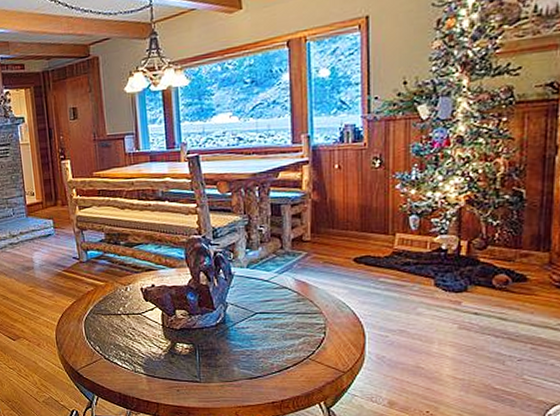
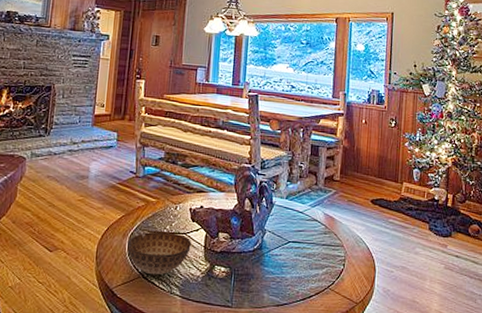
bowl: none [84,314,148,356] -> present [127,231,191,275]

